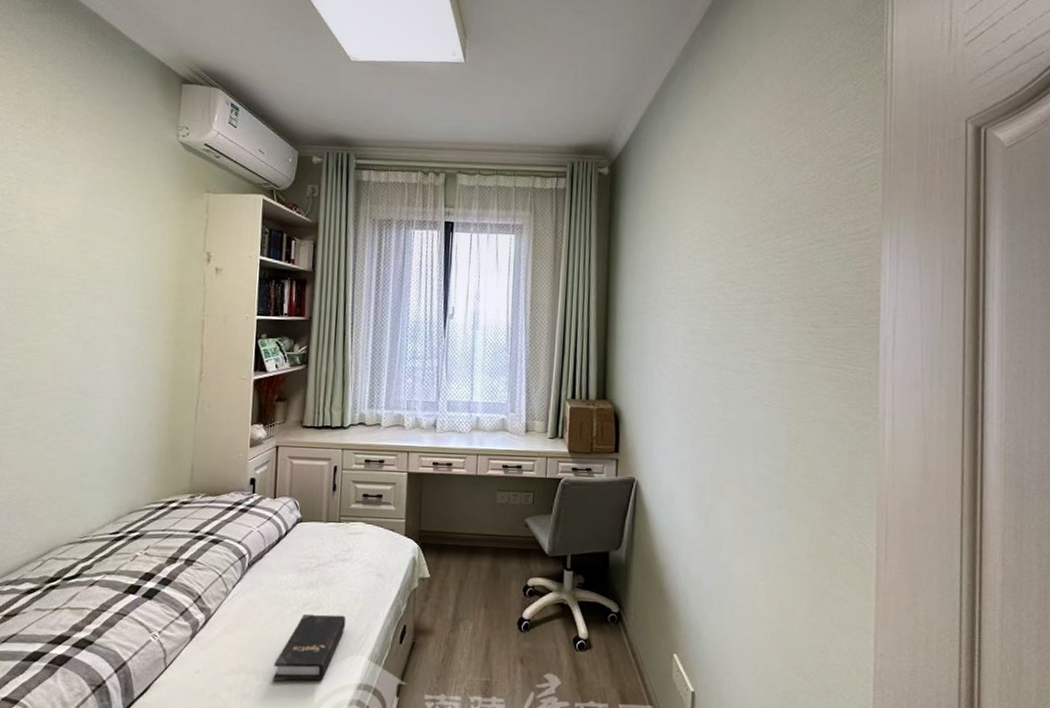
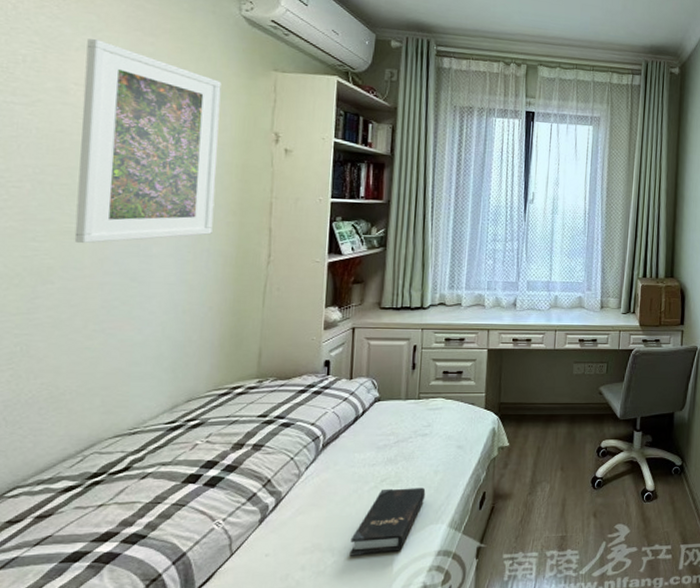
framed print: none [38,171,161,361] -> present [74,39,222,244]

